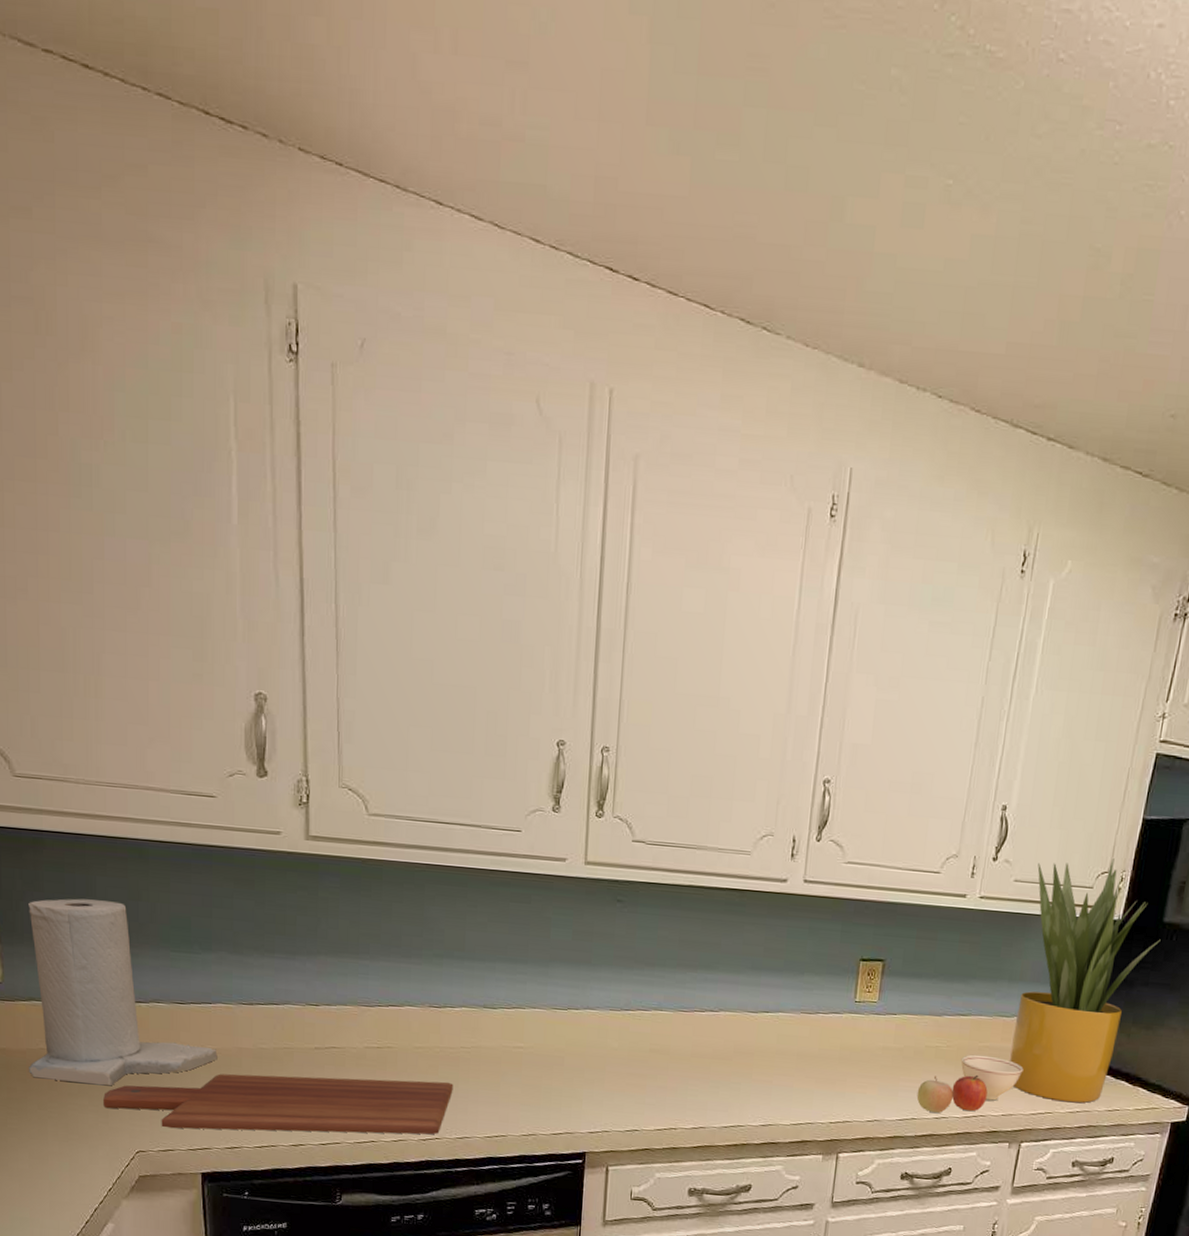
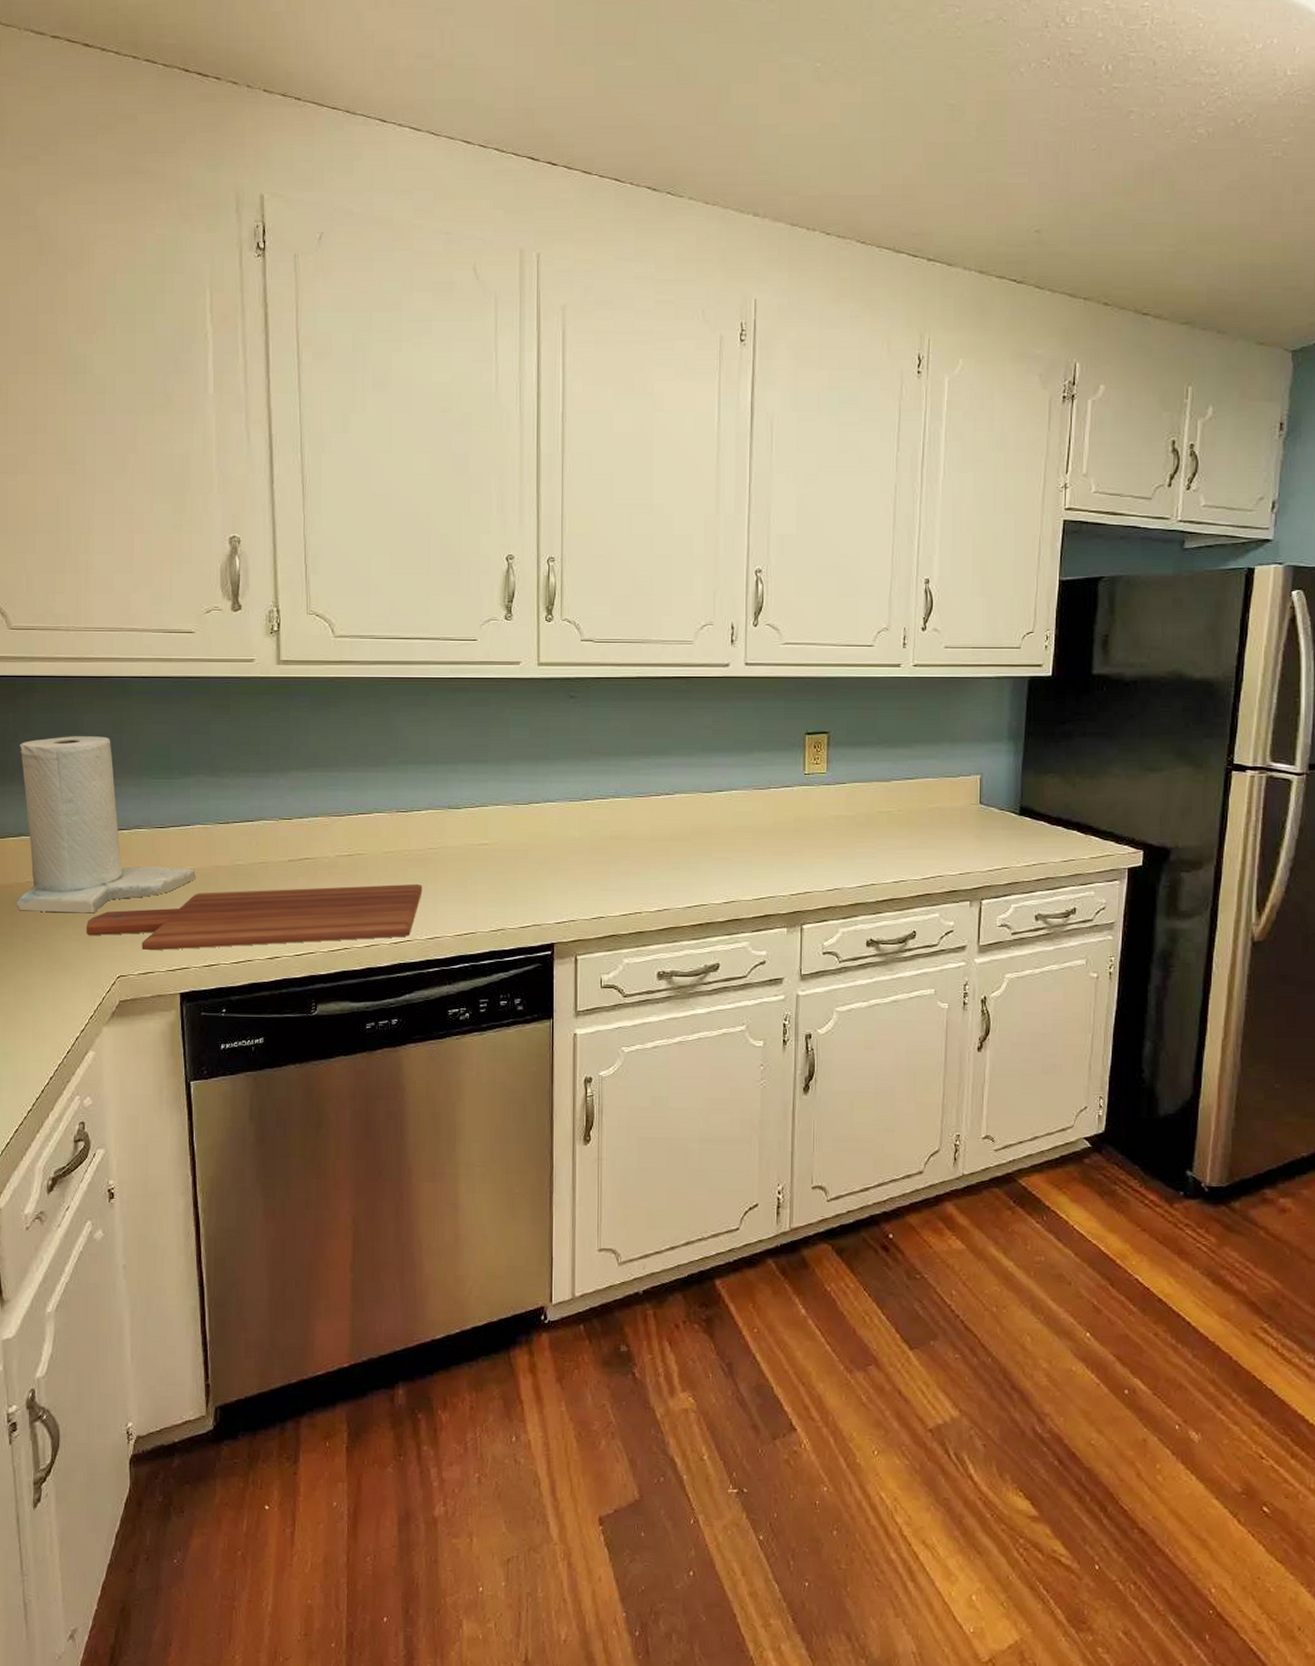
fruit: present [916,1076,954,1113] -> none [874,840,910,876]
fruit: present [951,1075,988,1112] -> none [907,837,943,873]
bowl: present [961,1054,1024,1101] -> none [913,816,975,860]
planter: present [1010,858,1161,1103] -> none [961,619,1092,856]

